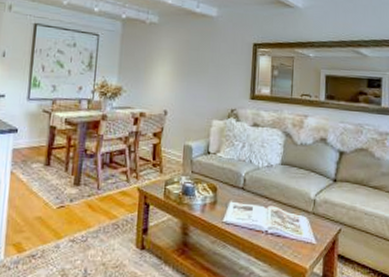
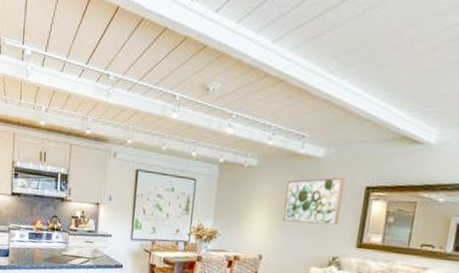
wall art: none [184,34,236,80] -> present [283,177,345,226]

